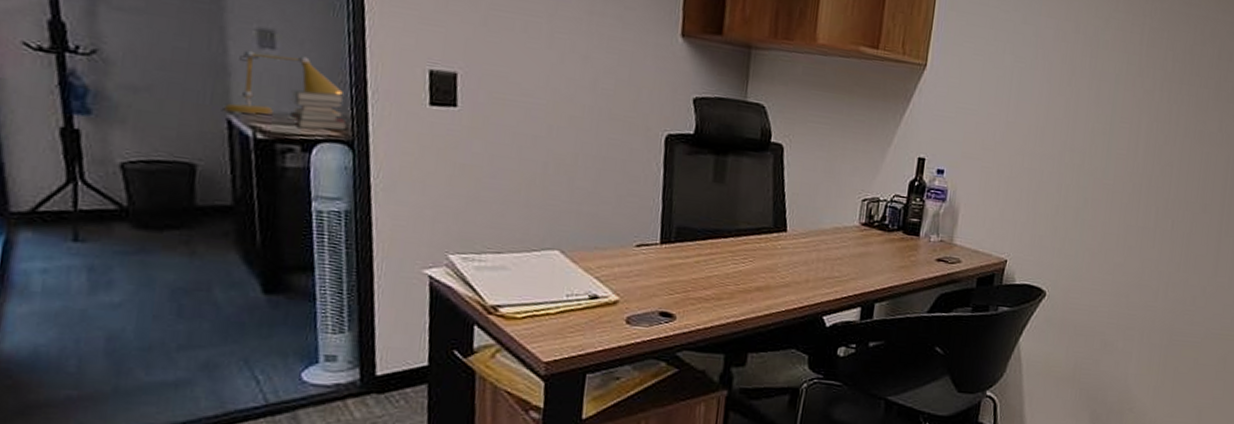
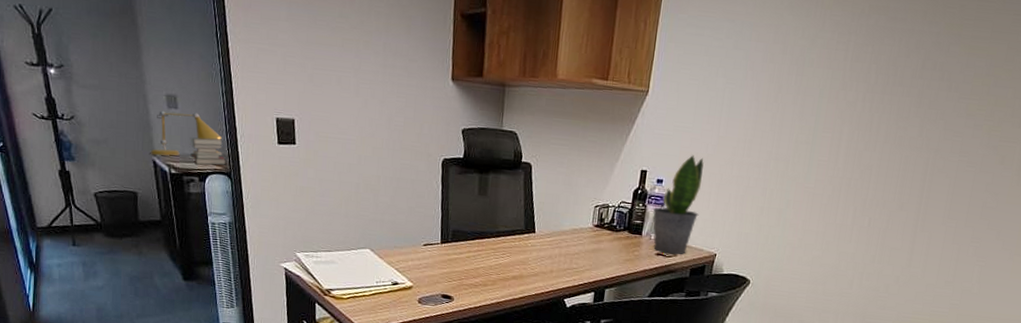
potted plant: none [932,141,991,261] -> present [653,154,704,255]

